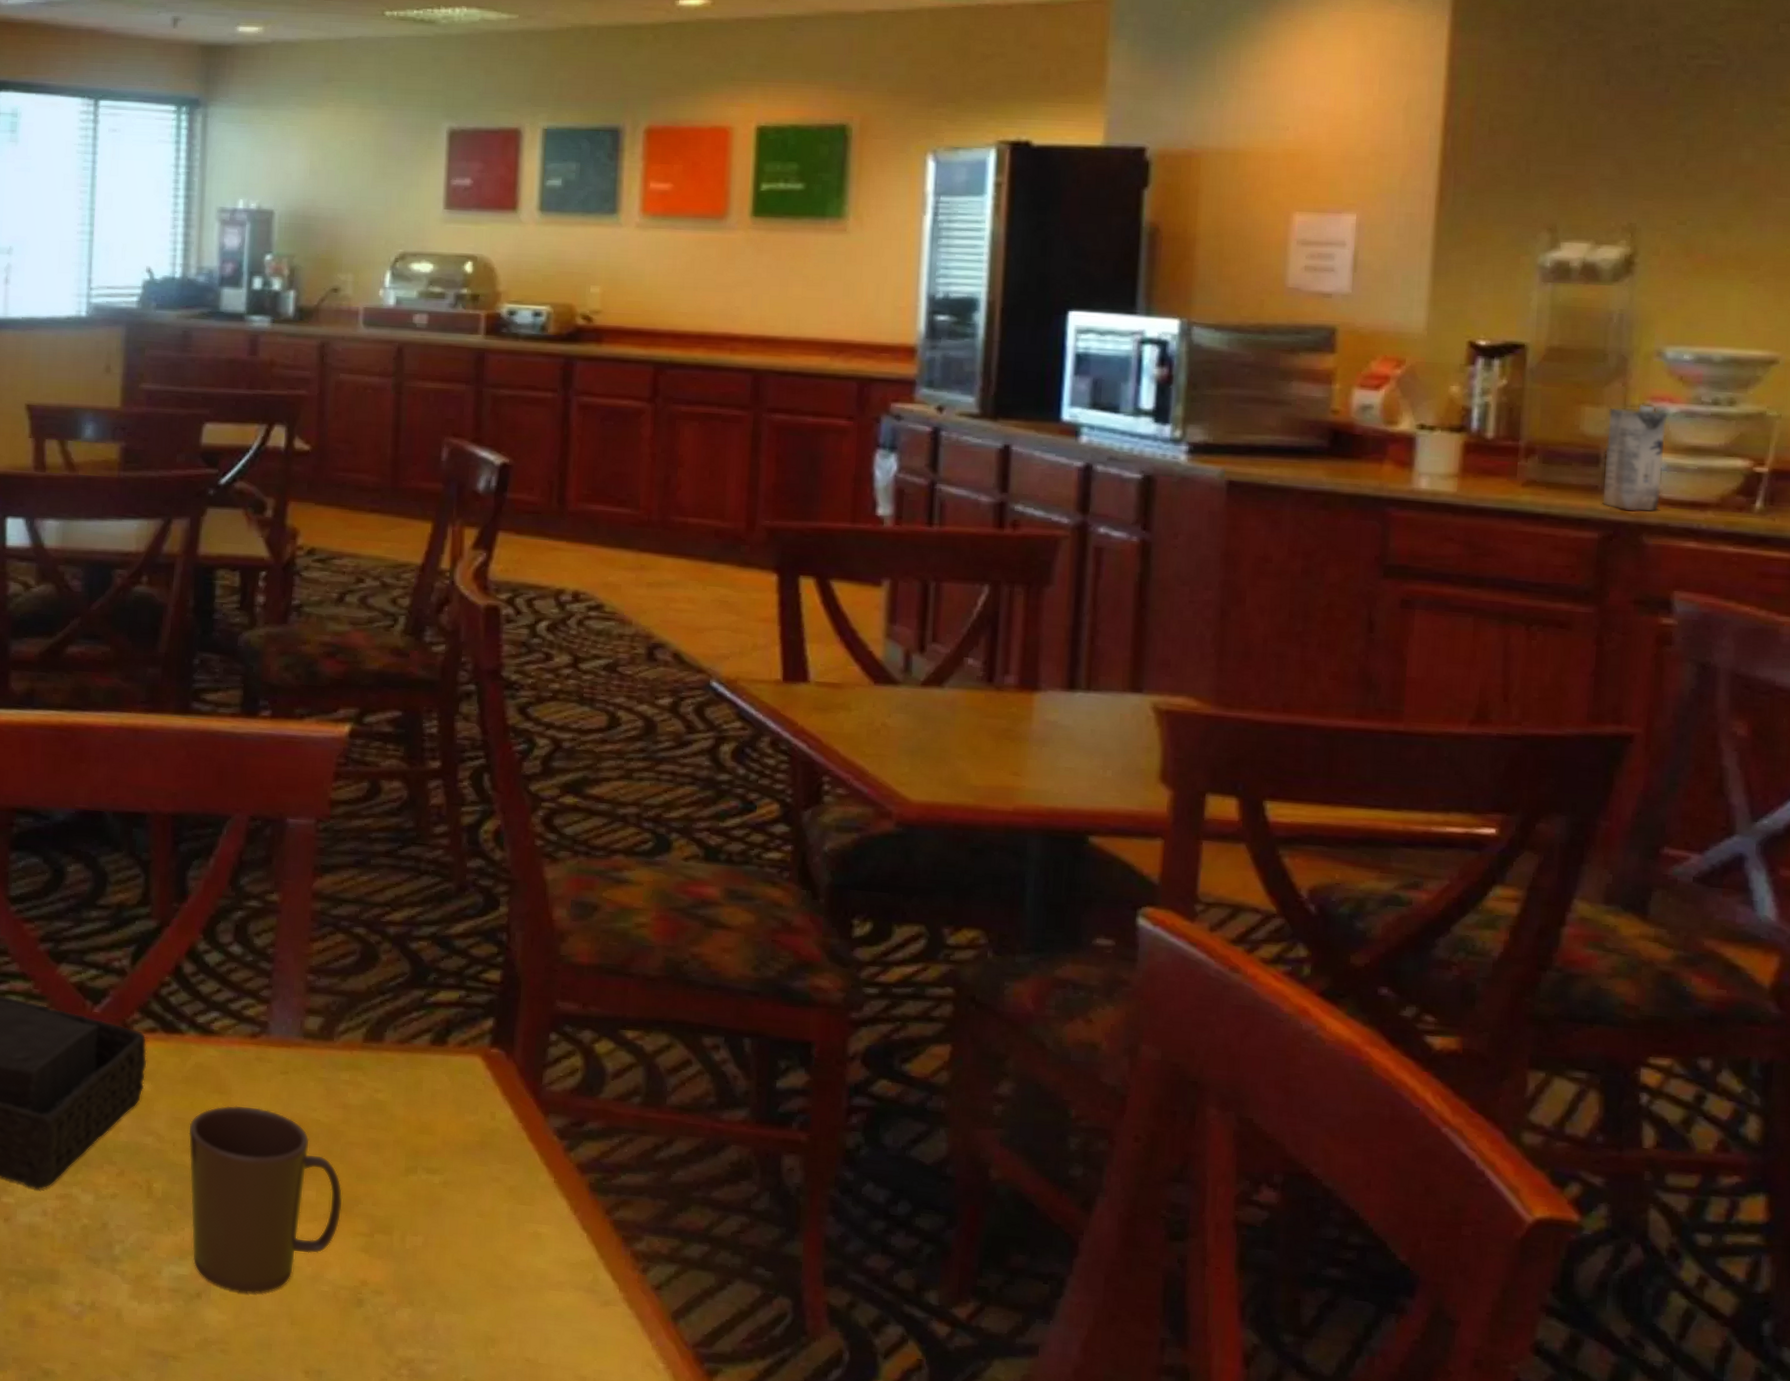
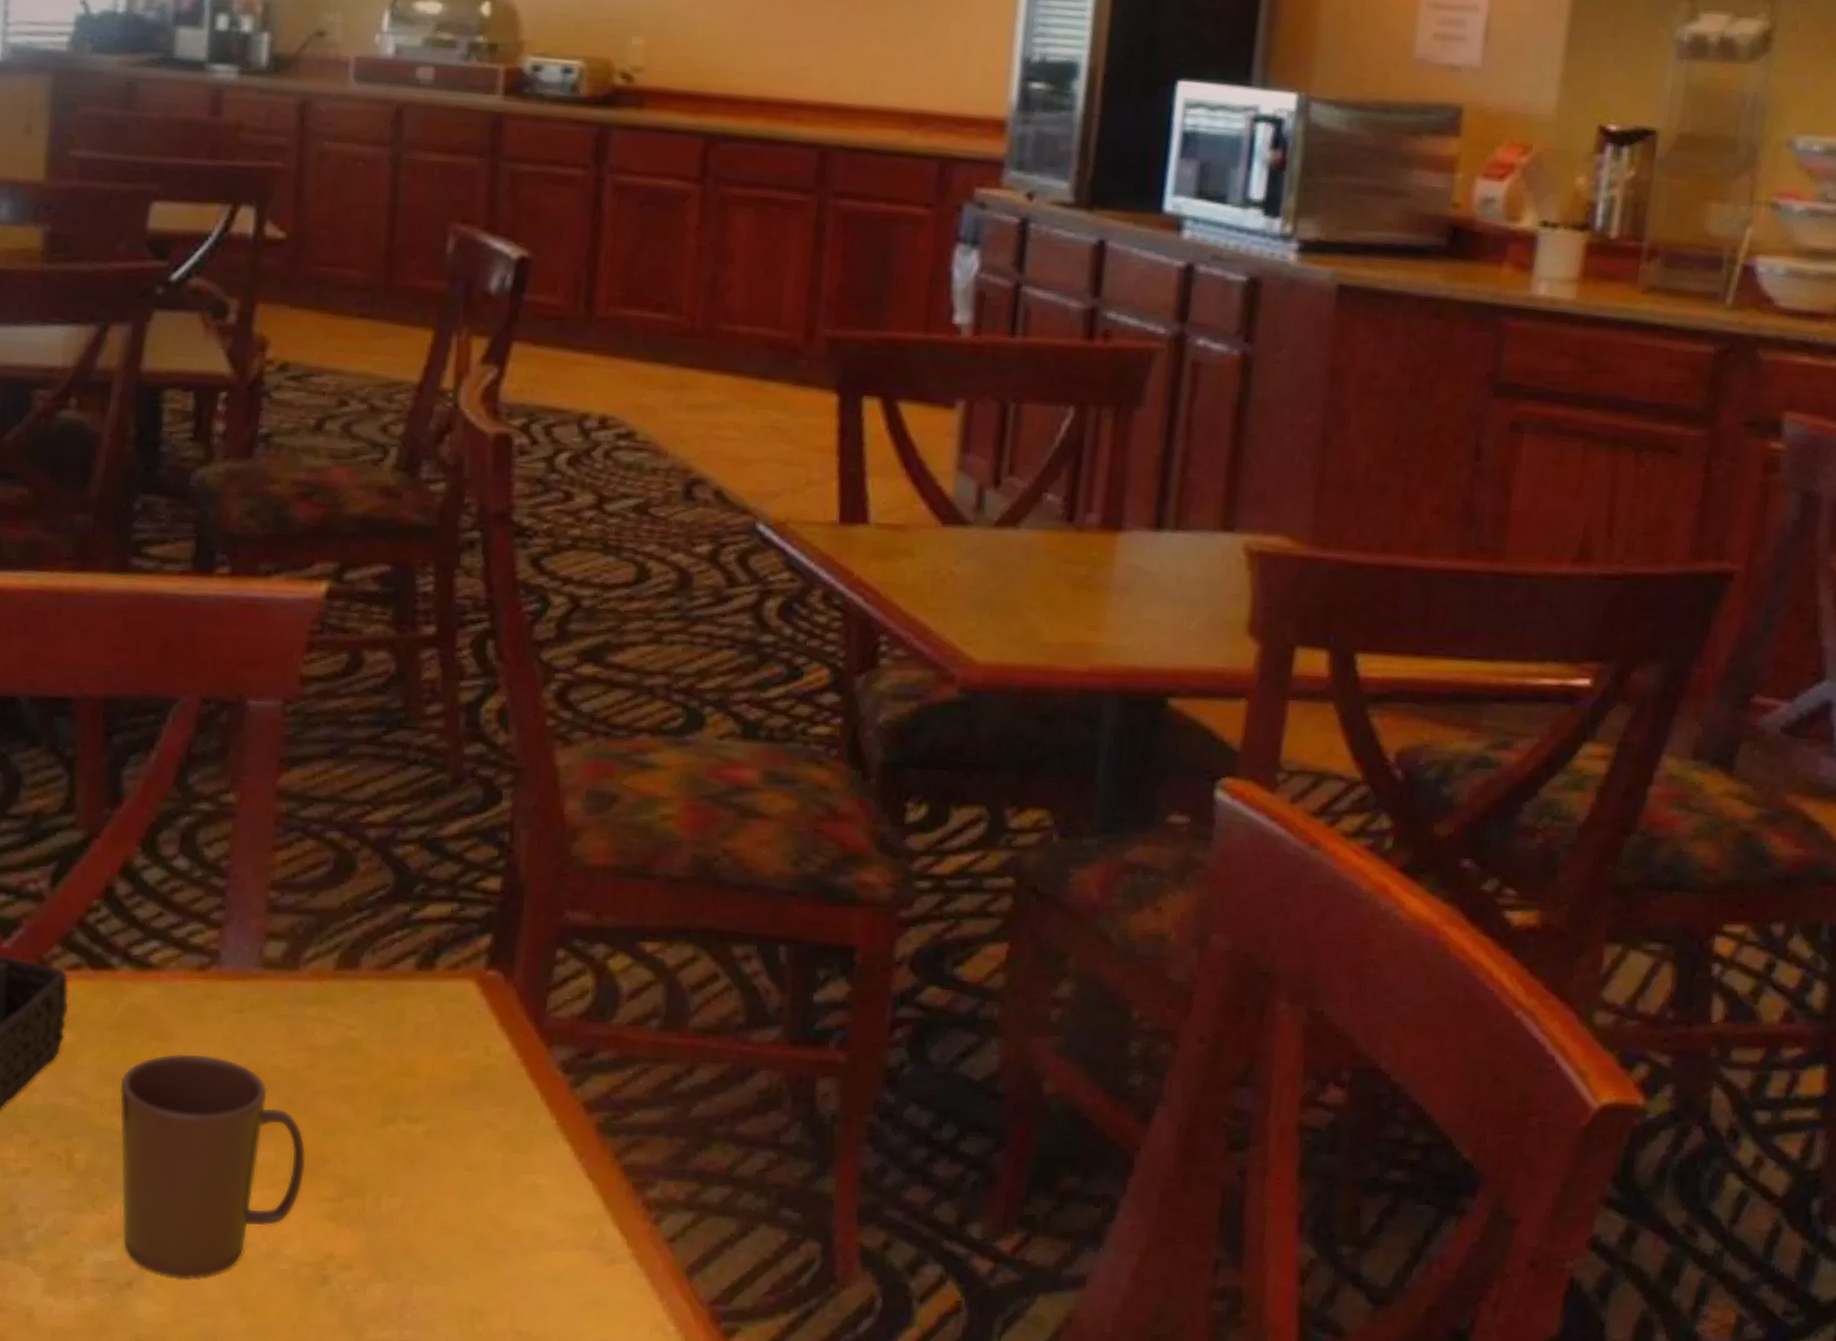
juice carton: present [1602,405,1668,512] -> none [1722,201,1793,323]

